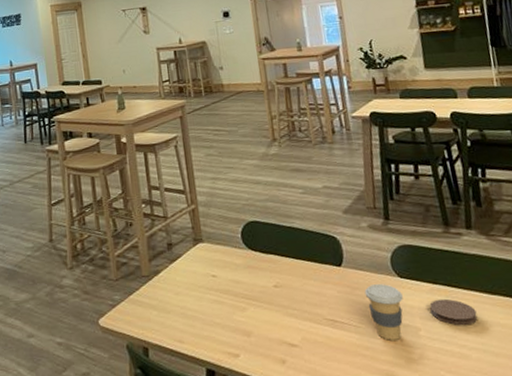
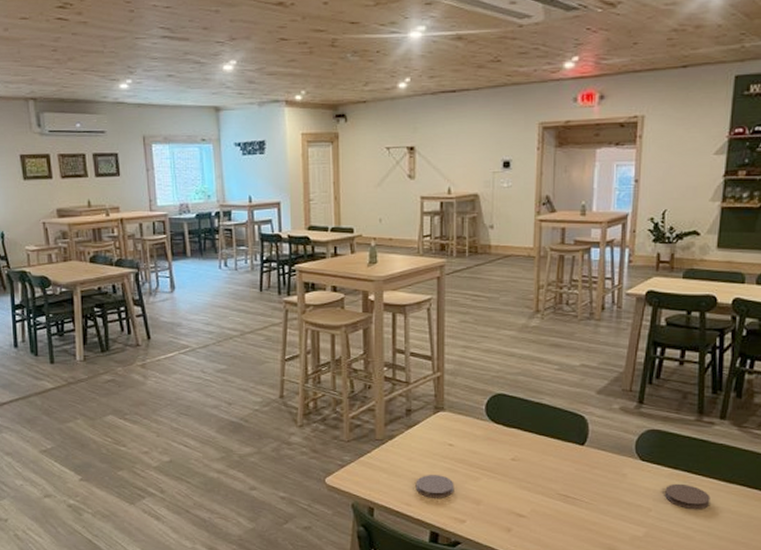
coaster: none [185,308,224,333] -> present [415,475,454,498]
coffee cup: present [364,284,403,341] -> none [603,465,640,518]

